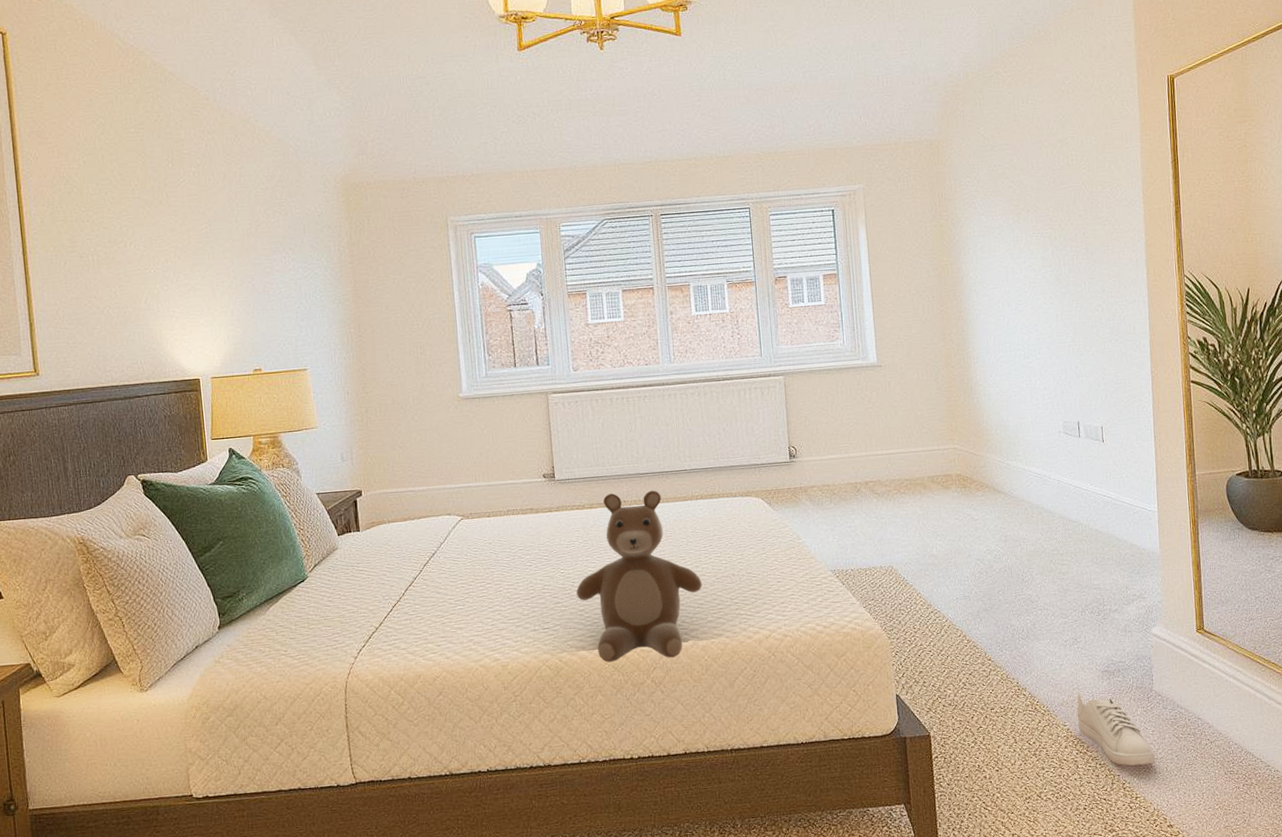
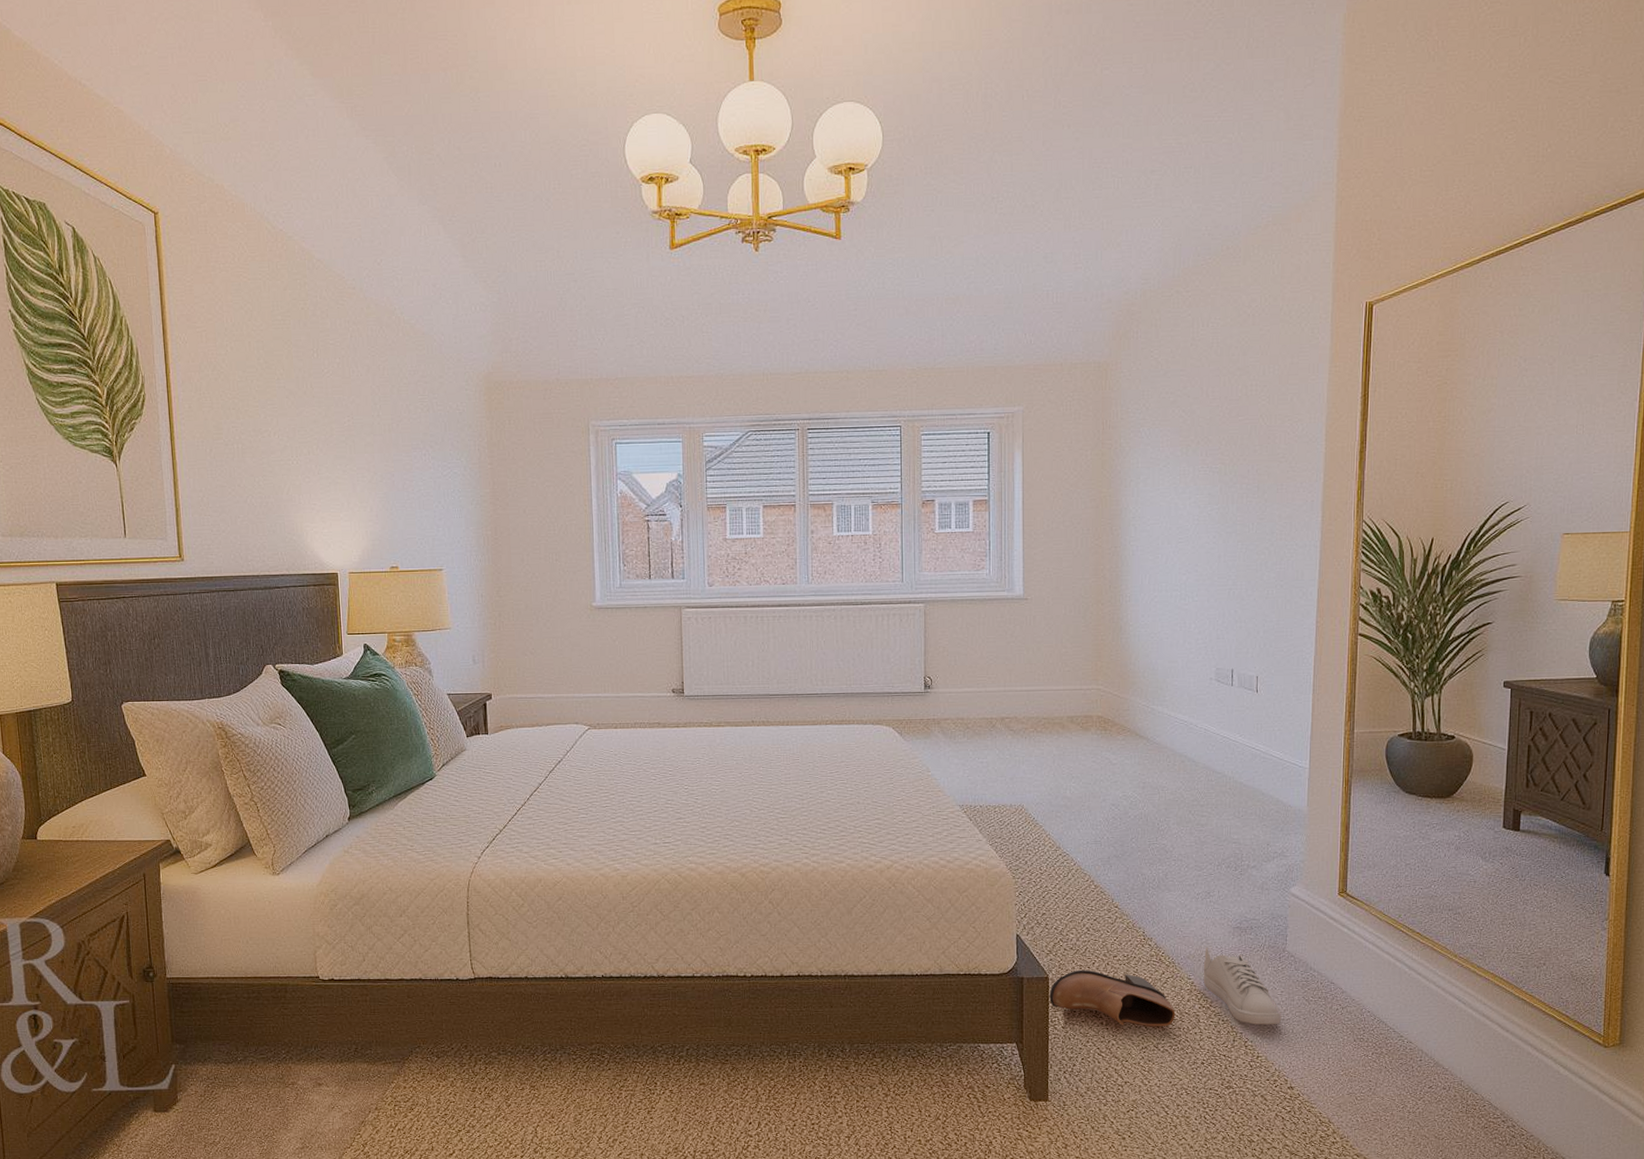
bear: present [575,490,702,663] -> none [698,712,826,882]
shoe: none [932,724,1055,778] -> present [1049,969,1176,1027]

